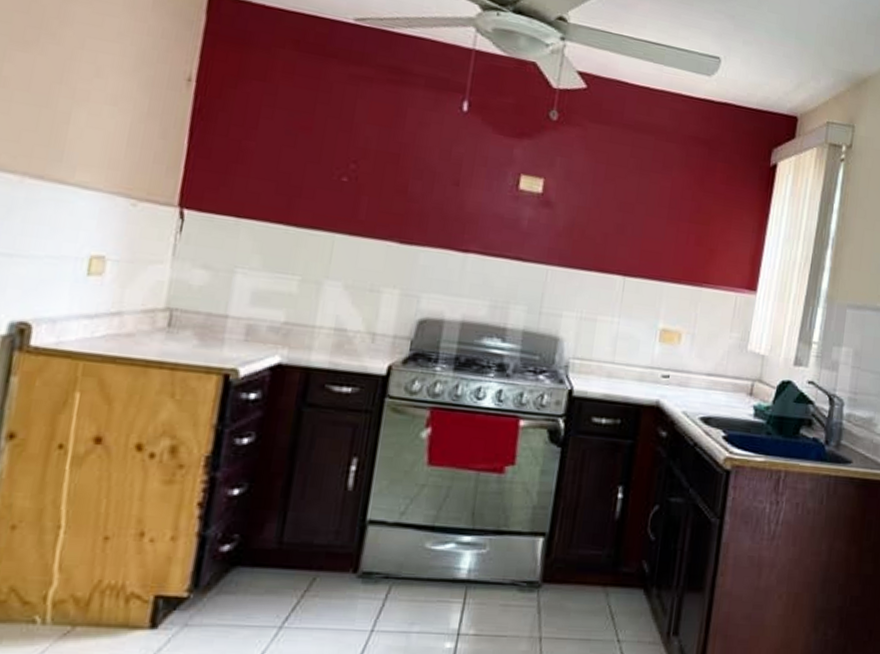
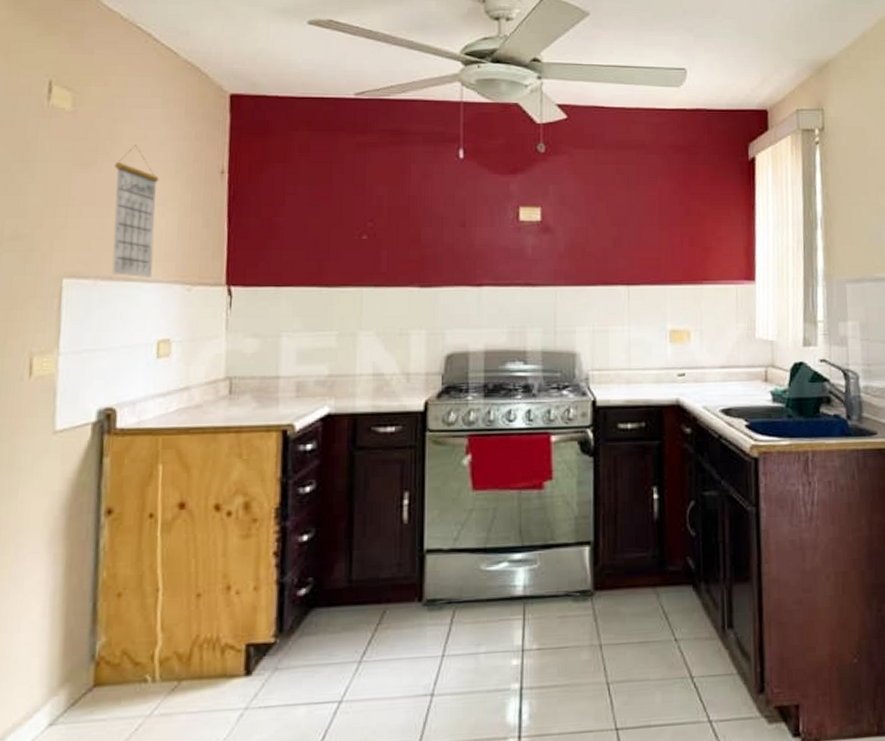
calendar: none [43,30,113,185] -> present [112,145,160,278]

